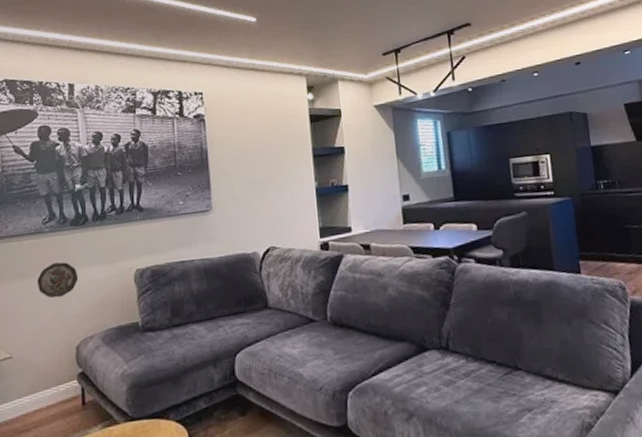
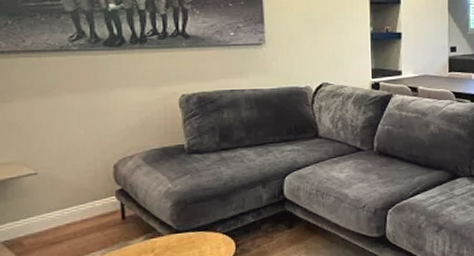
decorative plate: present [37,262,78,298] -> none [64,82,114,118]

